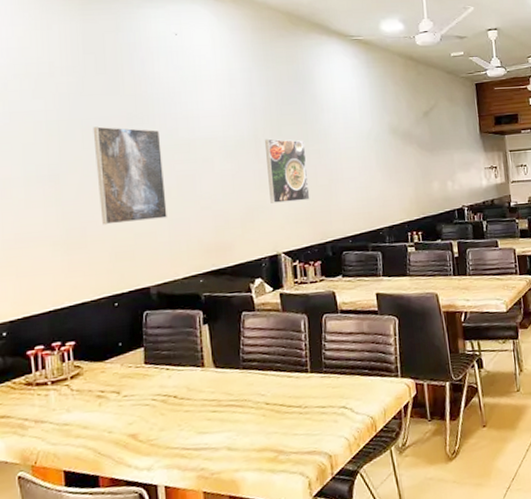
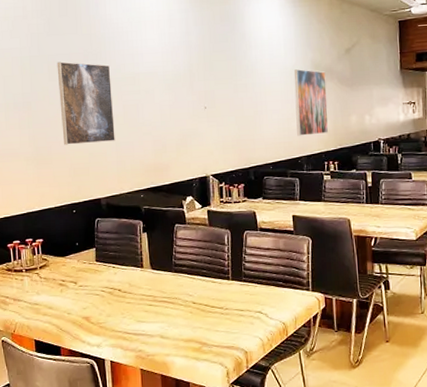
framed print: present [265,138,310,203] -> none [199,73,237,131]
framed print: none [371,133,410,206] -> present [294,69,328,136]

